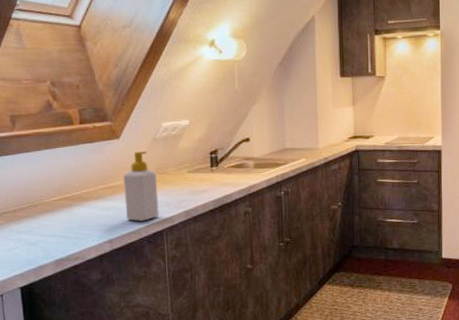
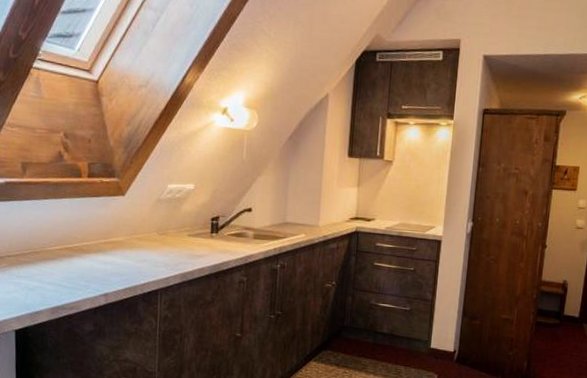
soap bottle: present [123,150,159,221] -> none [123,210,157,279]

